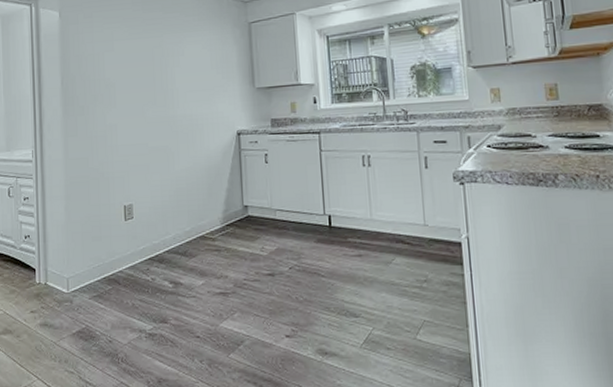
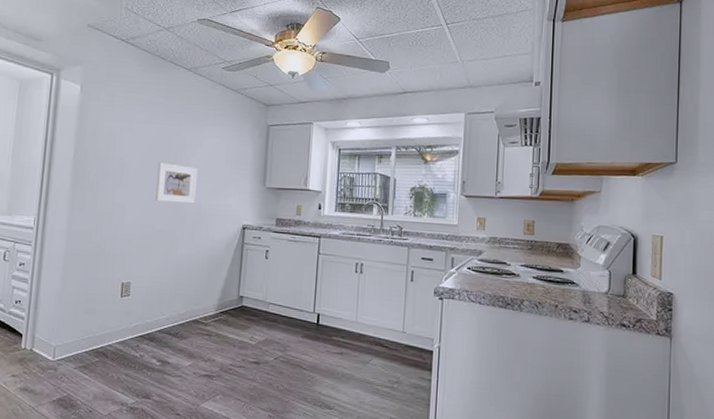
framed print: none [144,77,185,118] -> present [155,162,197,204]

